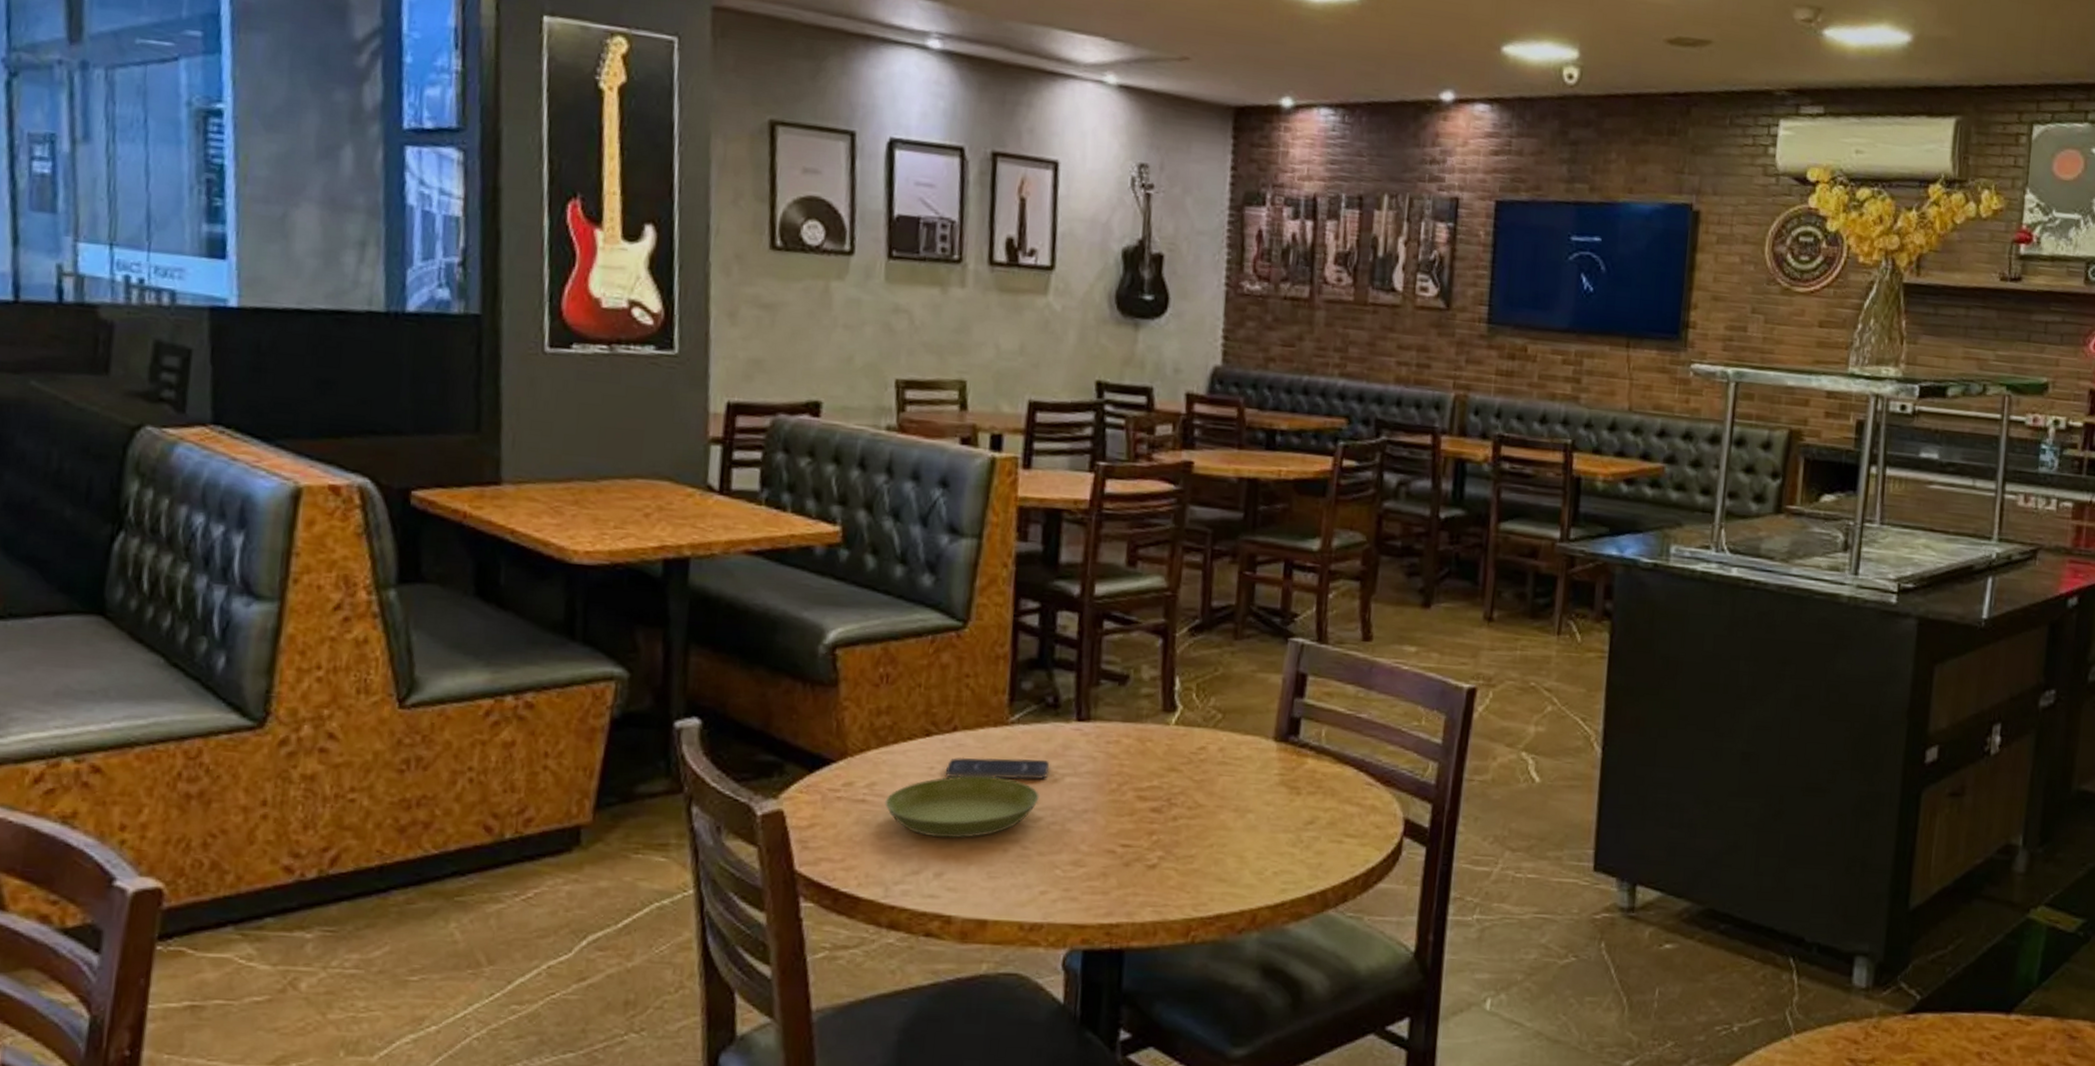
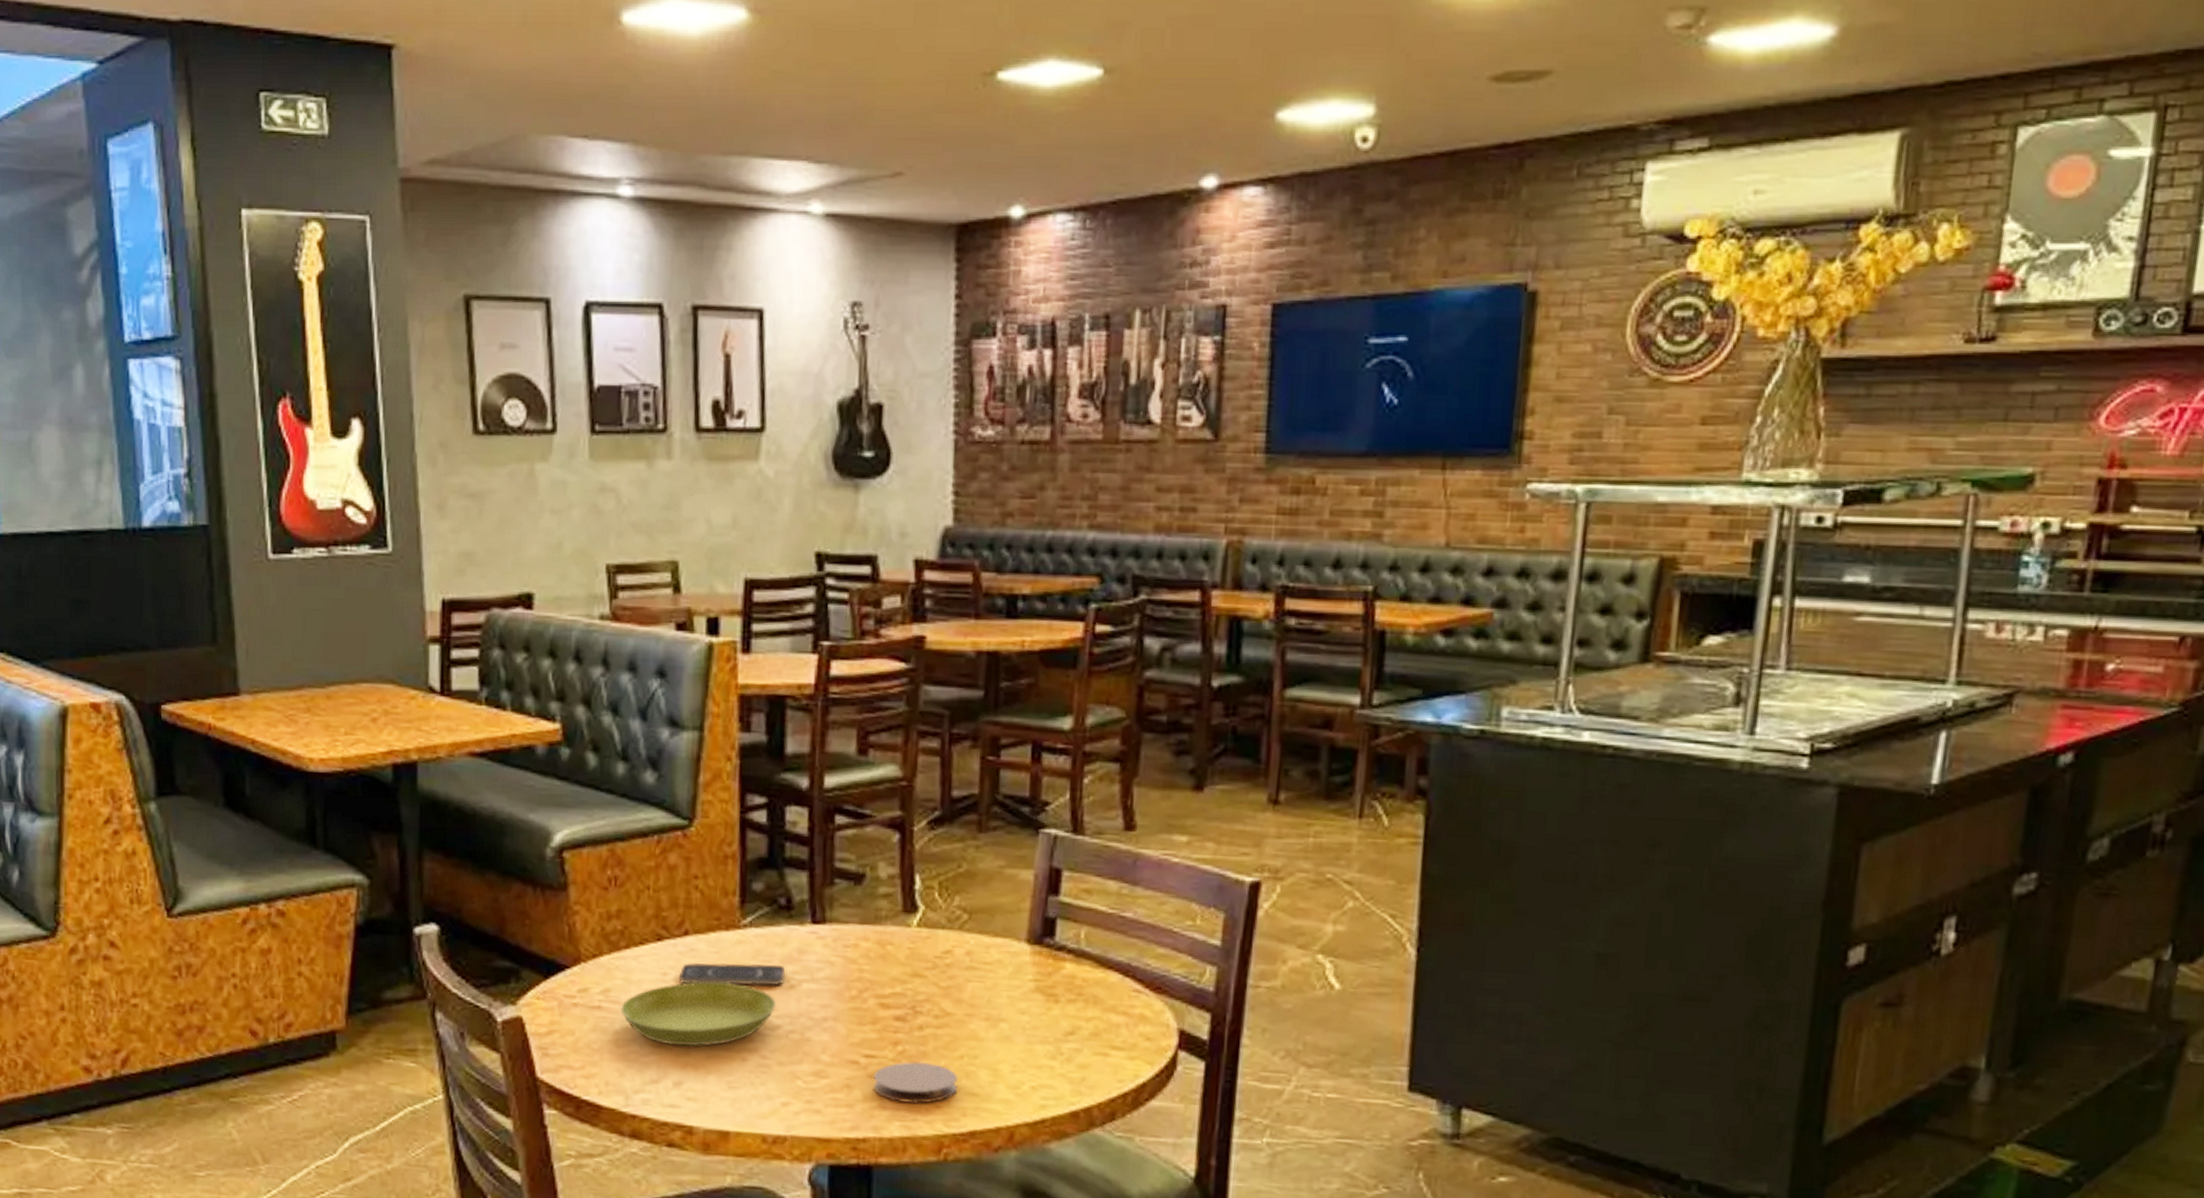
coaster: none [1128,850,1207,891] -> present [873,1061,958,1104]

